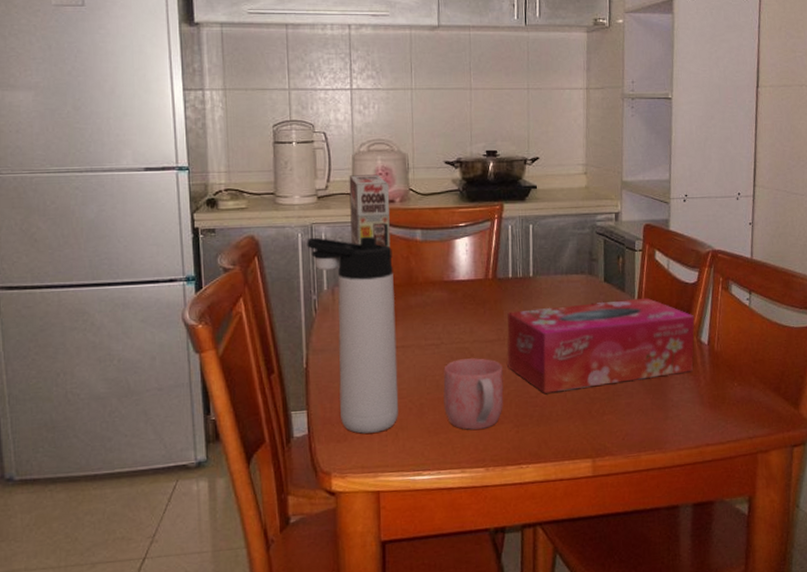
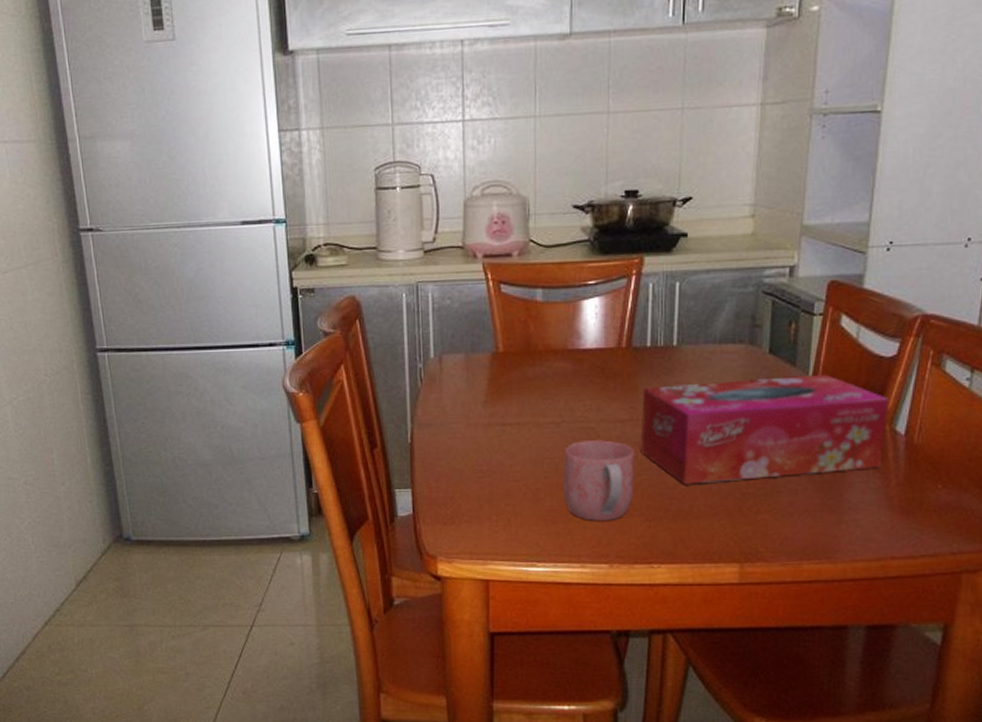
thermos bottle: present [307,237,399,434] -> none [412,297,512,517]
cereal box: present [349,174,391,248] -> none [459,223,507,310]

